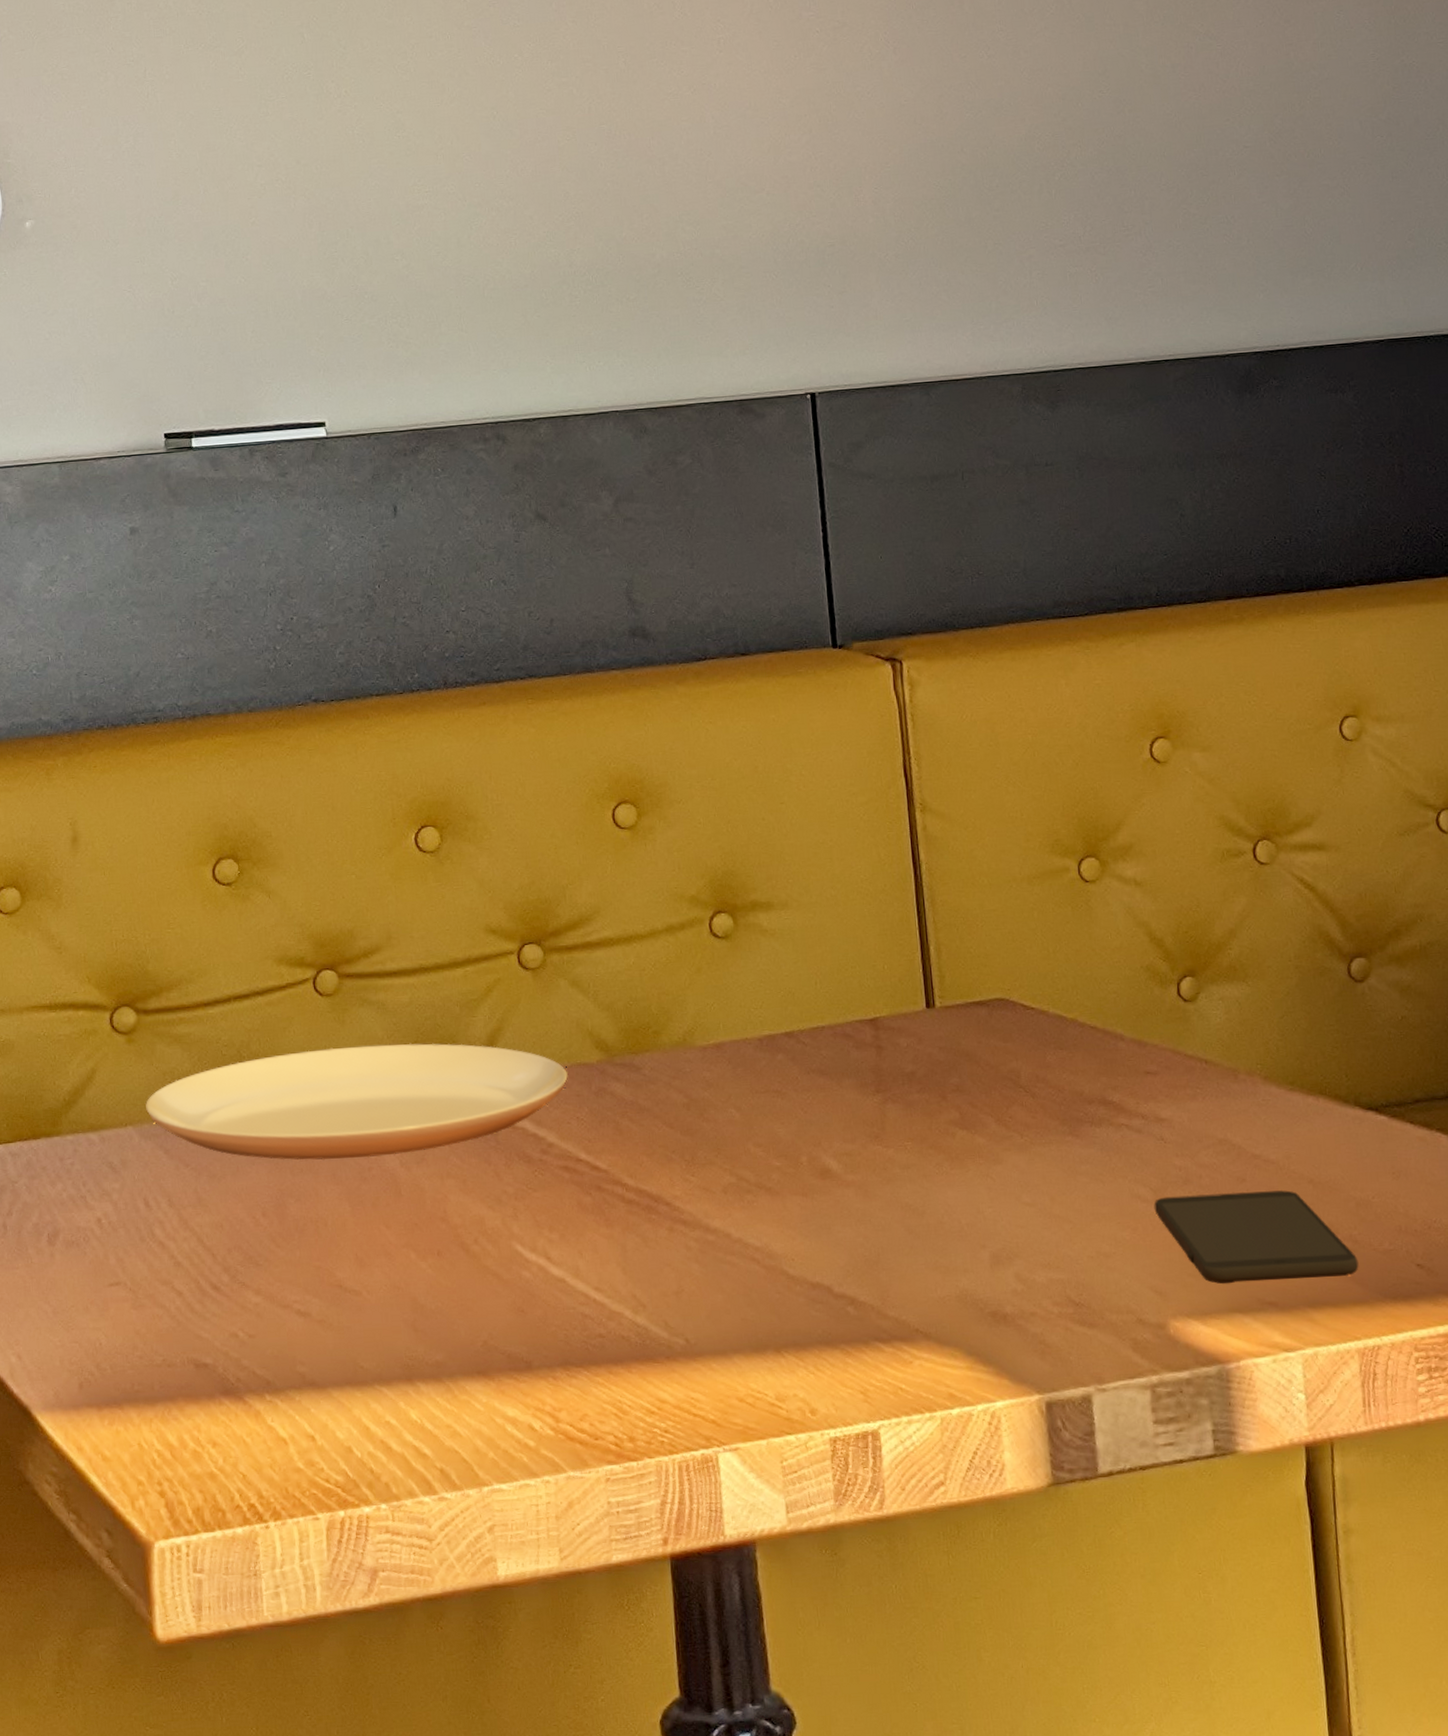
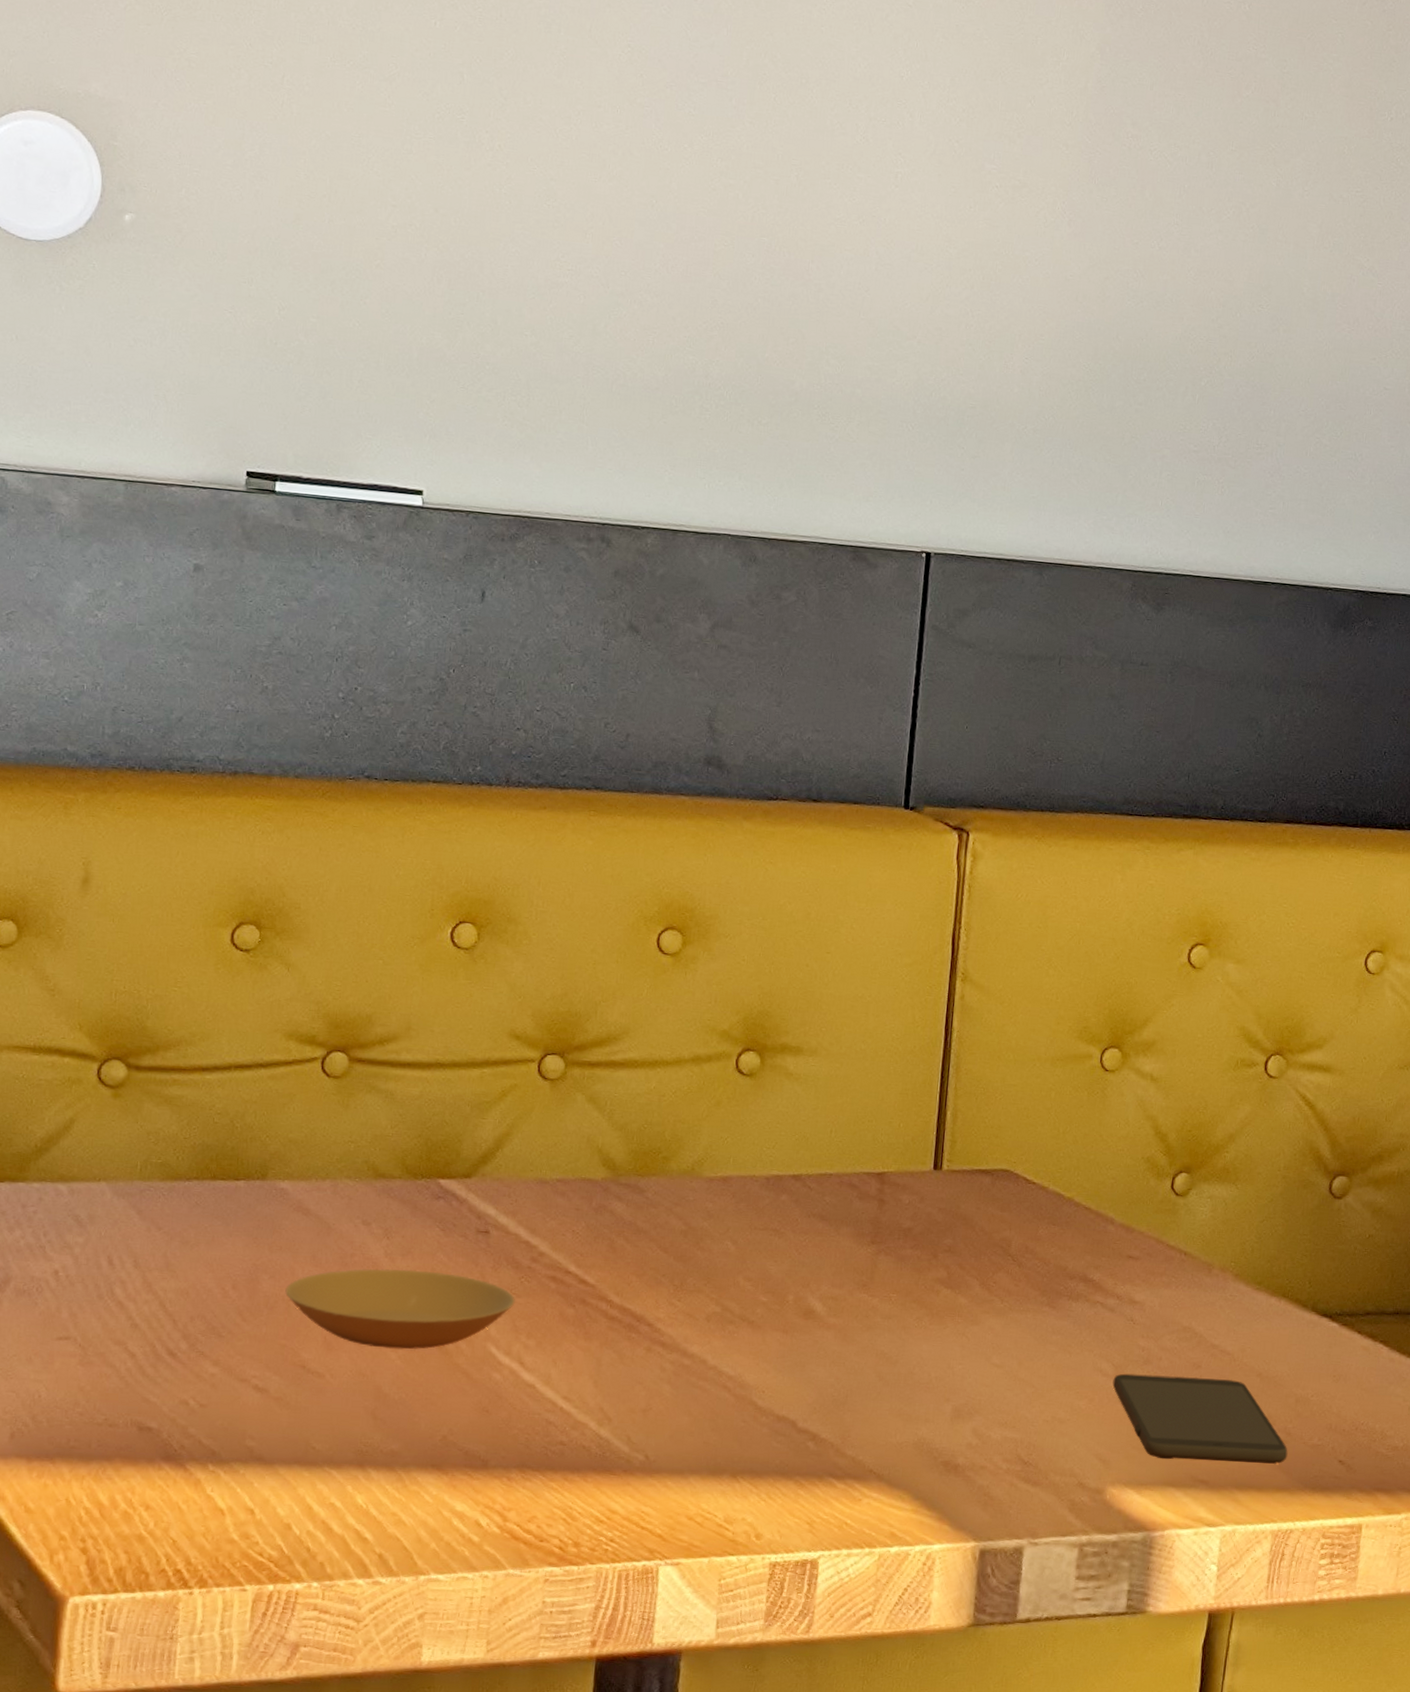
plate: present [146,1043,568,1160] -> none [123,1129,570,1245]
saucer: none [312,1175,533,1259] -> present [285,1268,515,1350]

